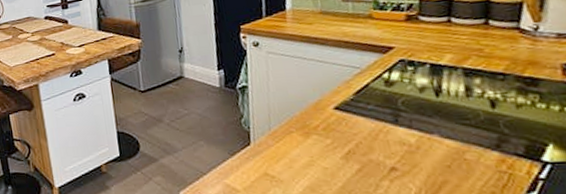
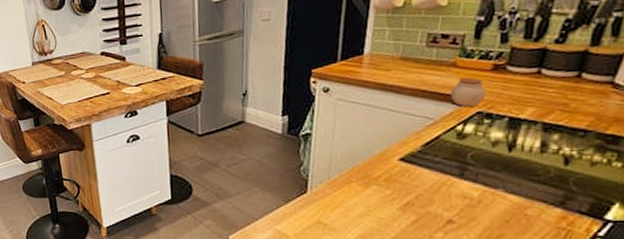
jar: none [370,27,405,56] -> present [450,77,486,107]

